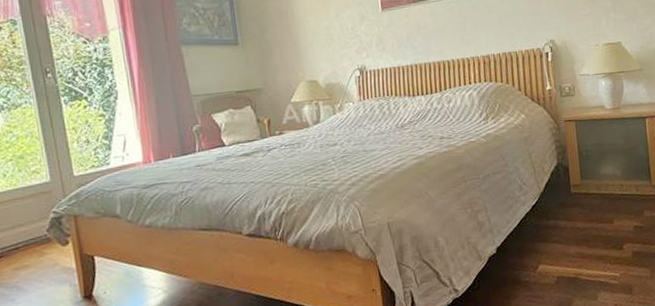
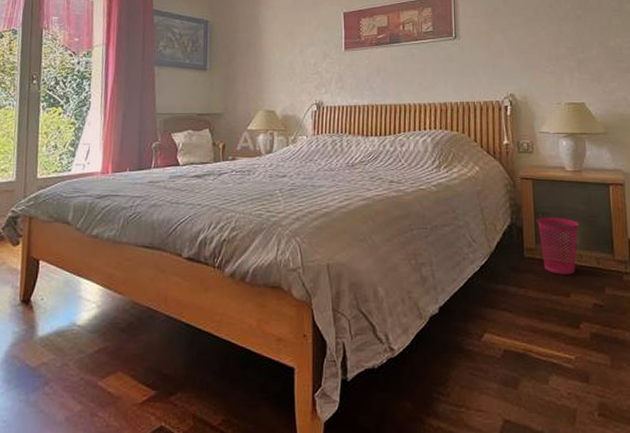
waste basket: none [580,153,620,205] -> present [536,217,580,275]

